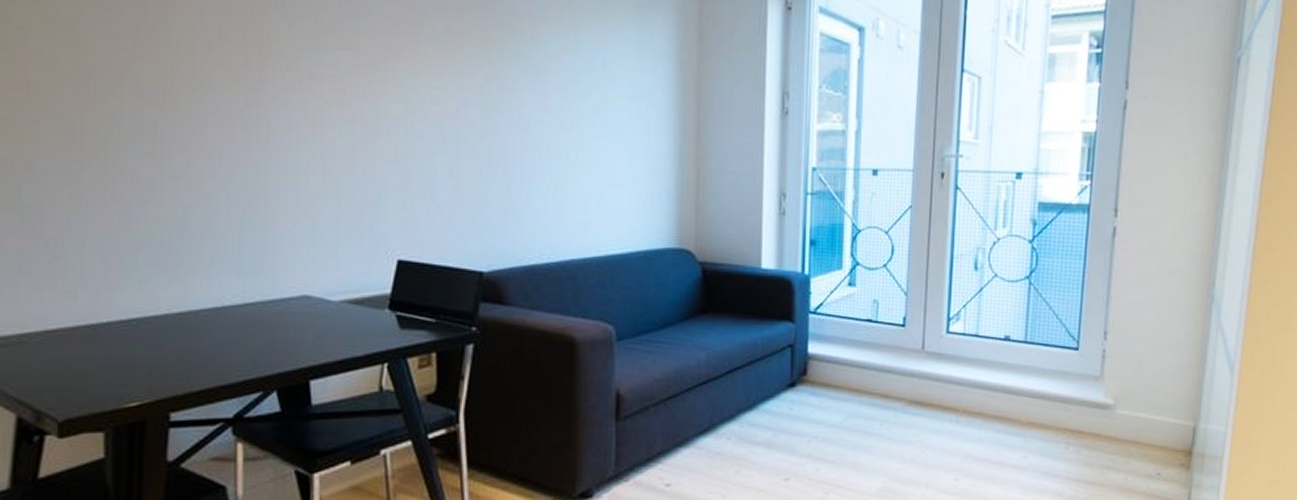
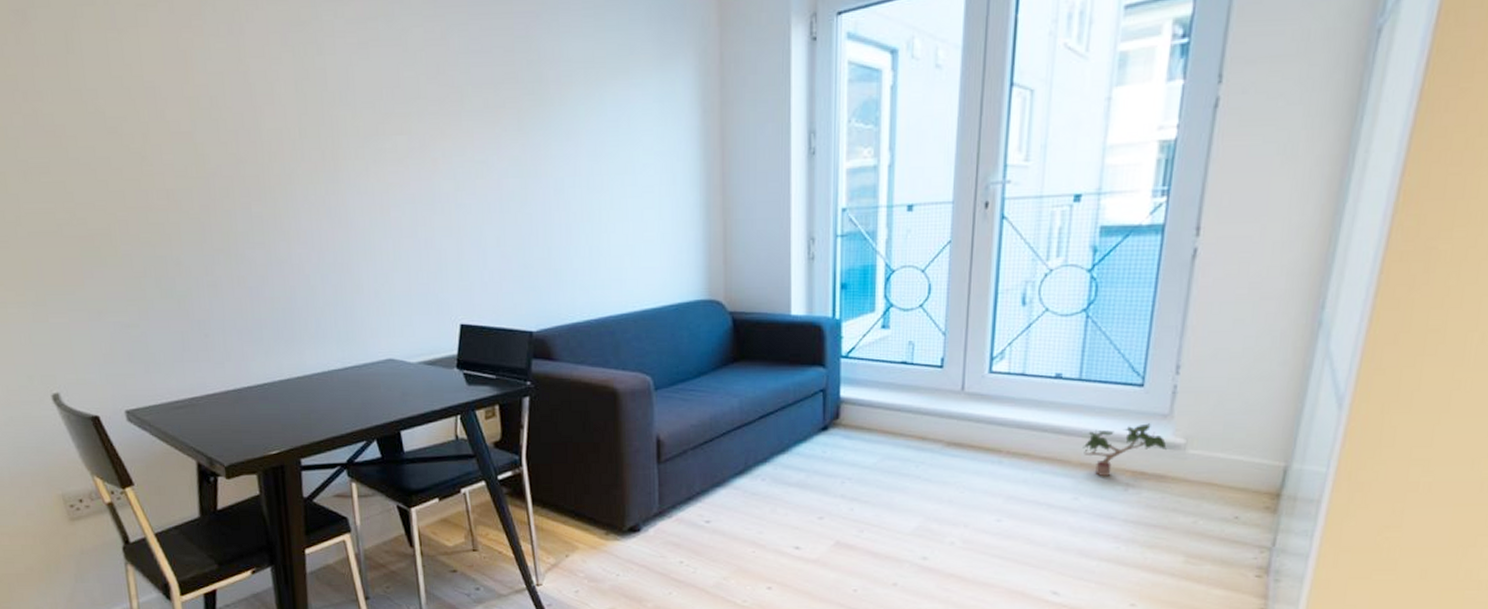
potted plant: none [1029,385,1100,436] -> present [1083,423,1167,477]

